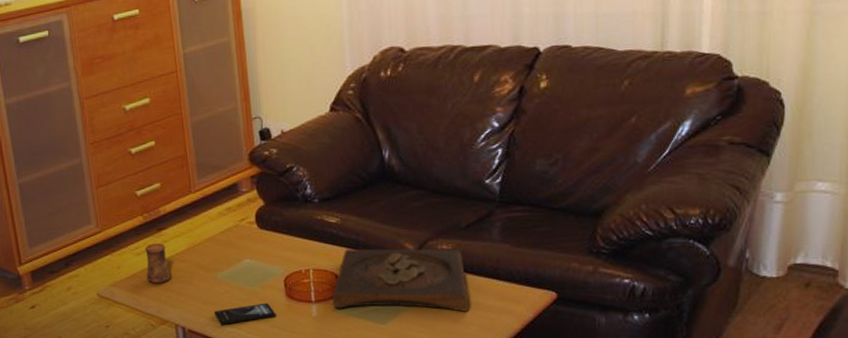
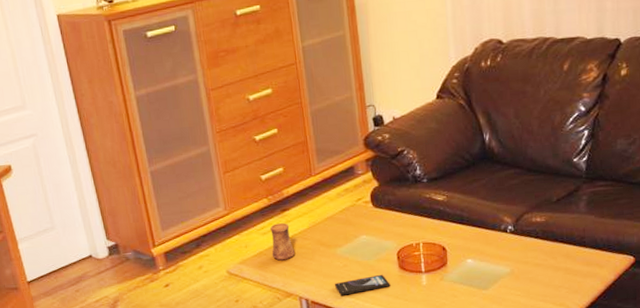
wooden tray: present [332,248,469,312] -> none [439,221,559,278]

